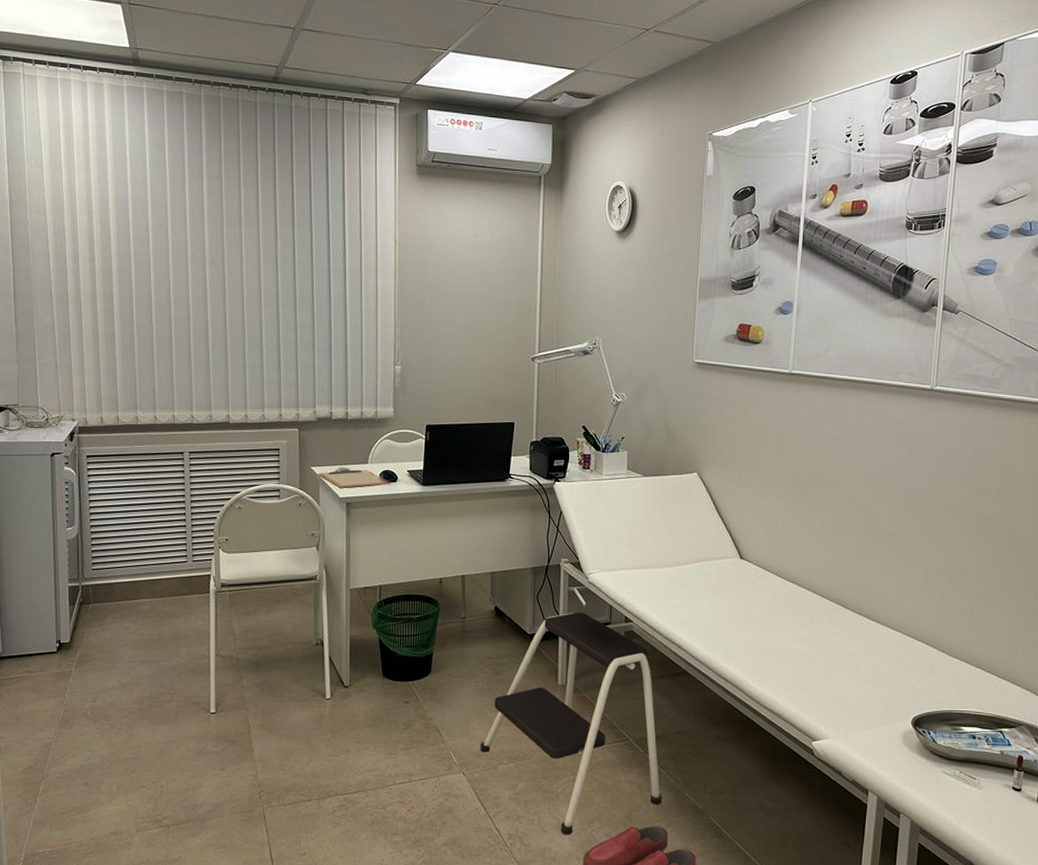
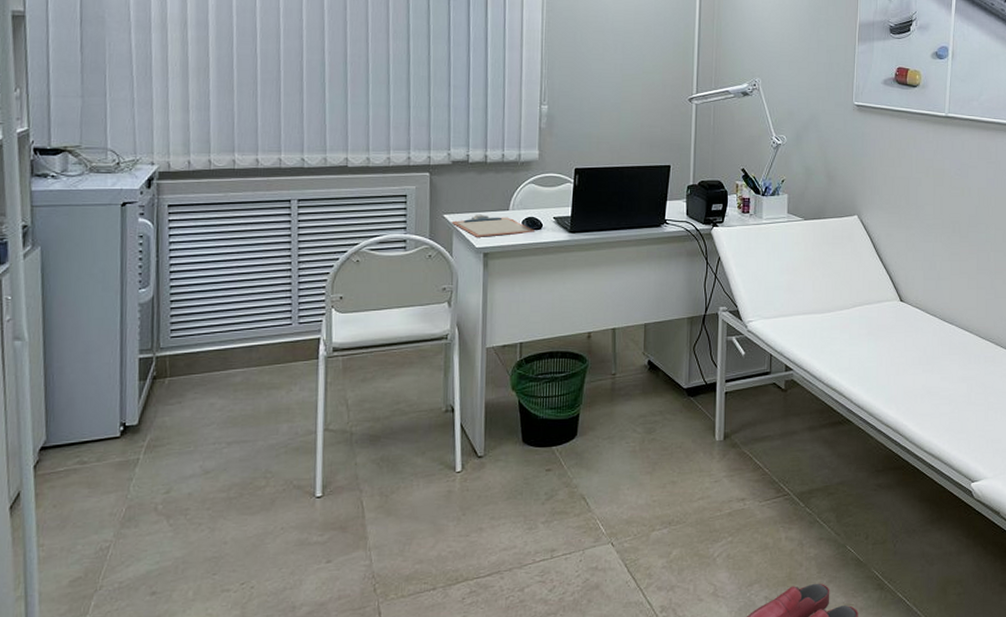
step stool: present [480,612,662,835] -> none [631,362,824,602]

